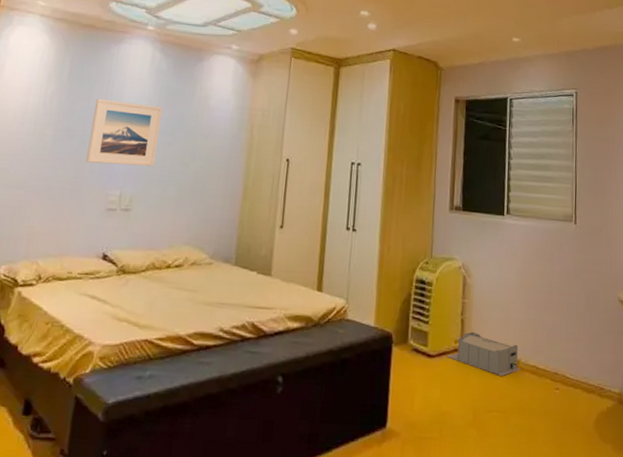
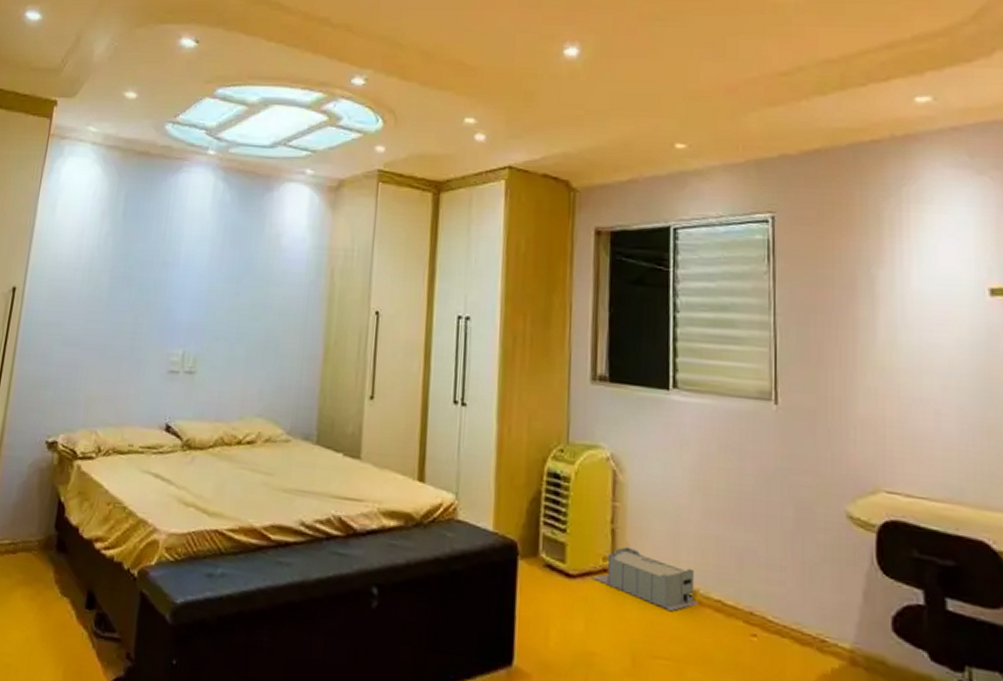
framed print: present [86,99,162,167] -> none [144,239,227,321]

